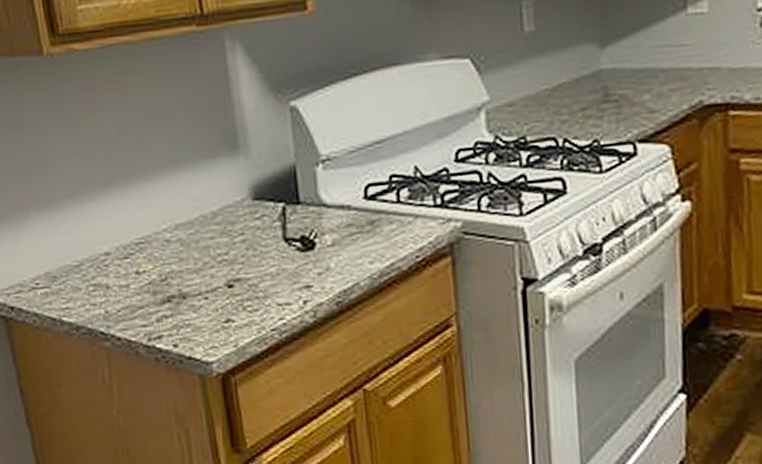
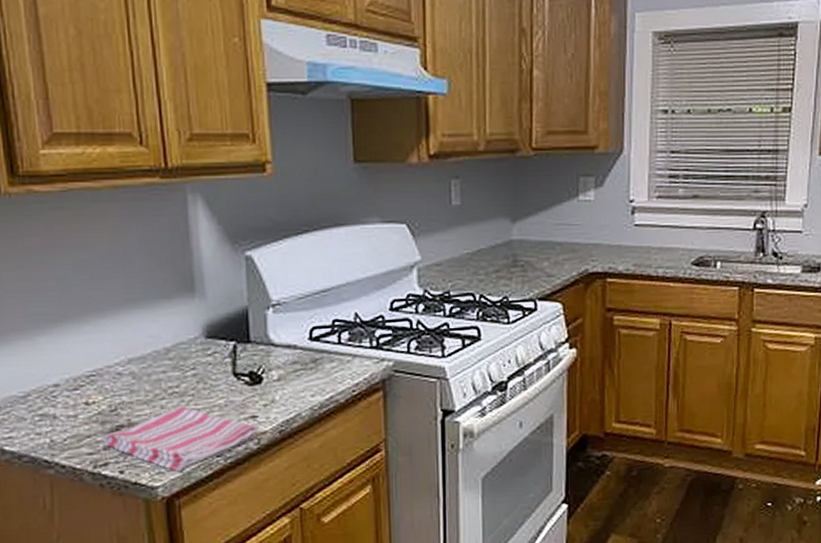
dish towel: none [154,275,314,345] -> present [102,406,258,471]

